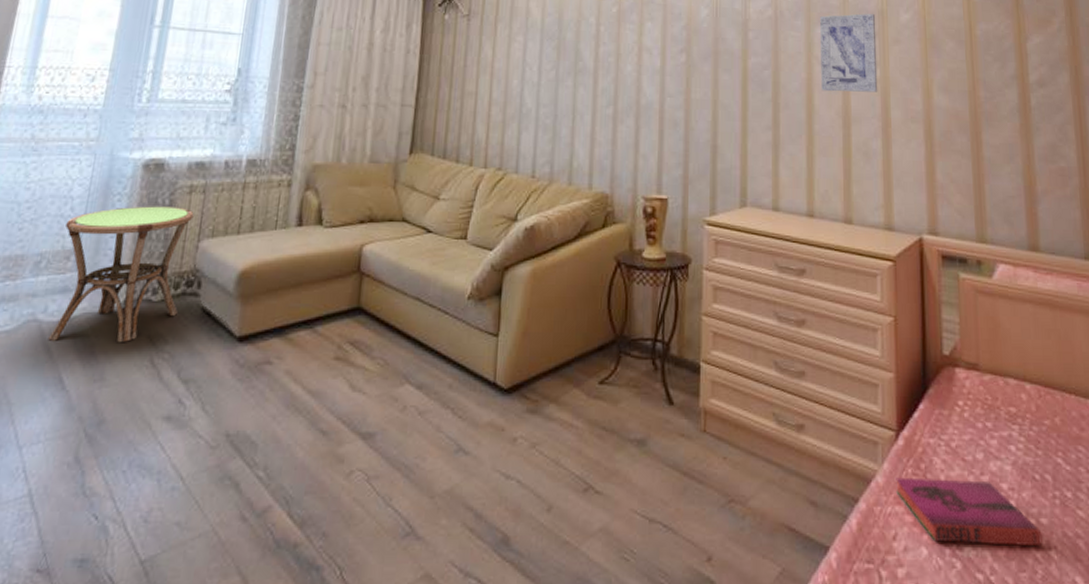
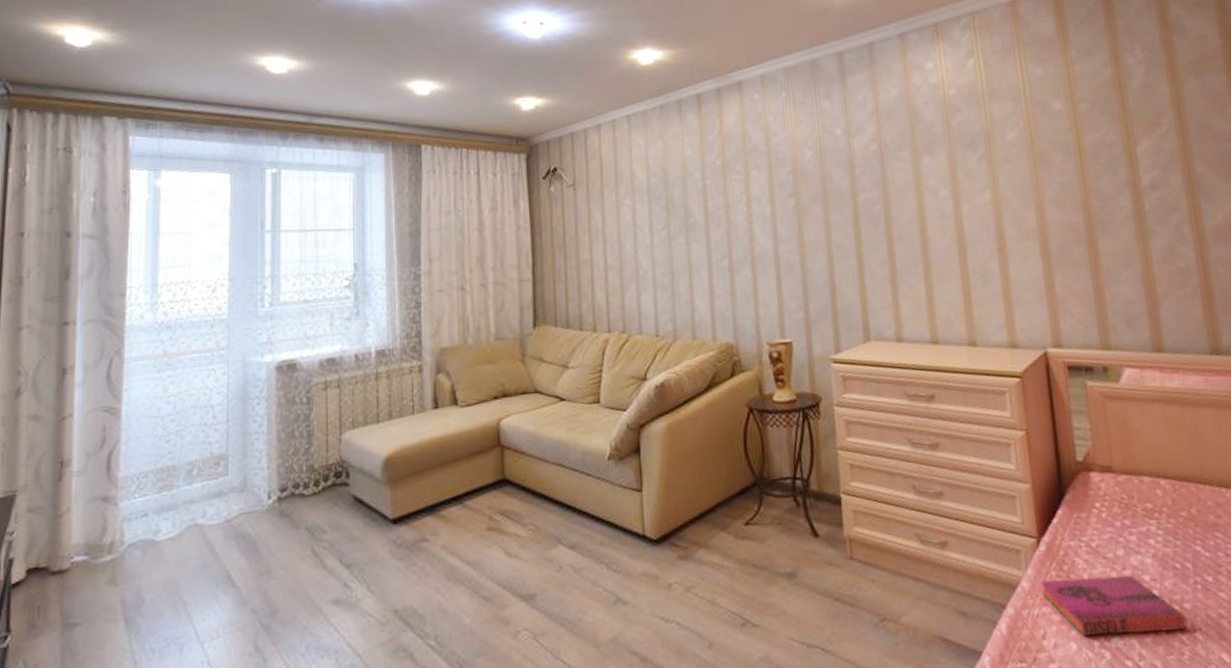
side table: present [48,206,194,343] -> none [211,403,332,543]
wall art: present [820,13,878,93] -> none [925,135,991,220]

